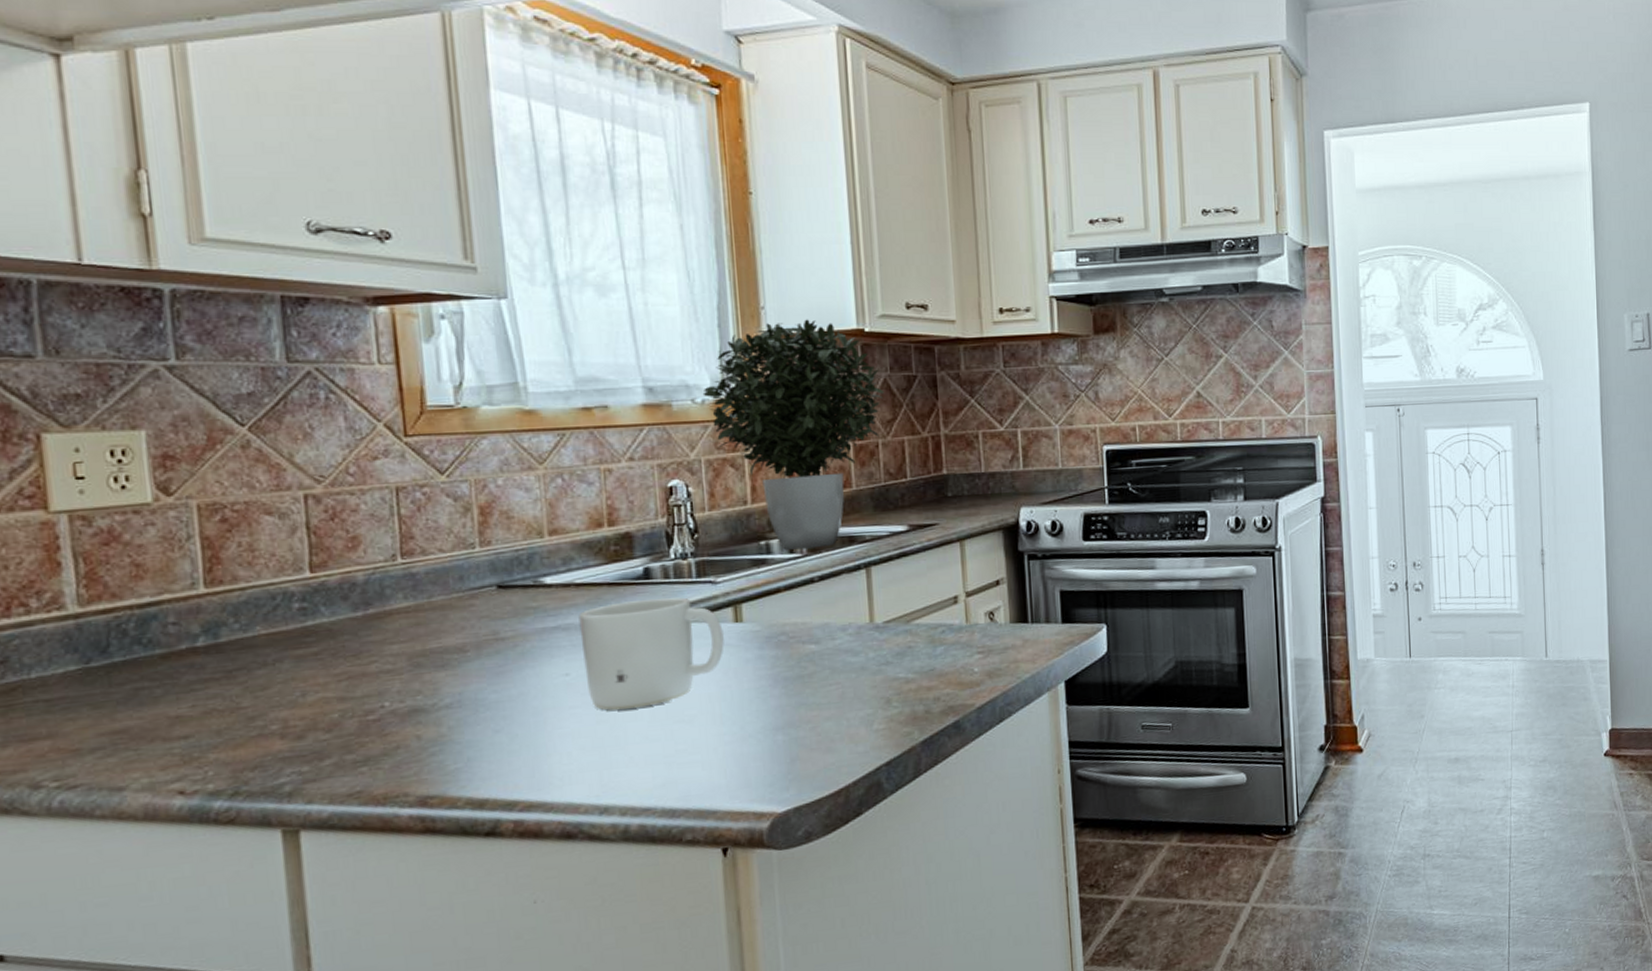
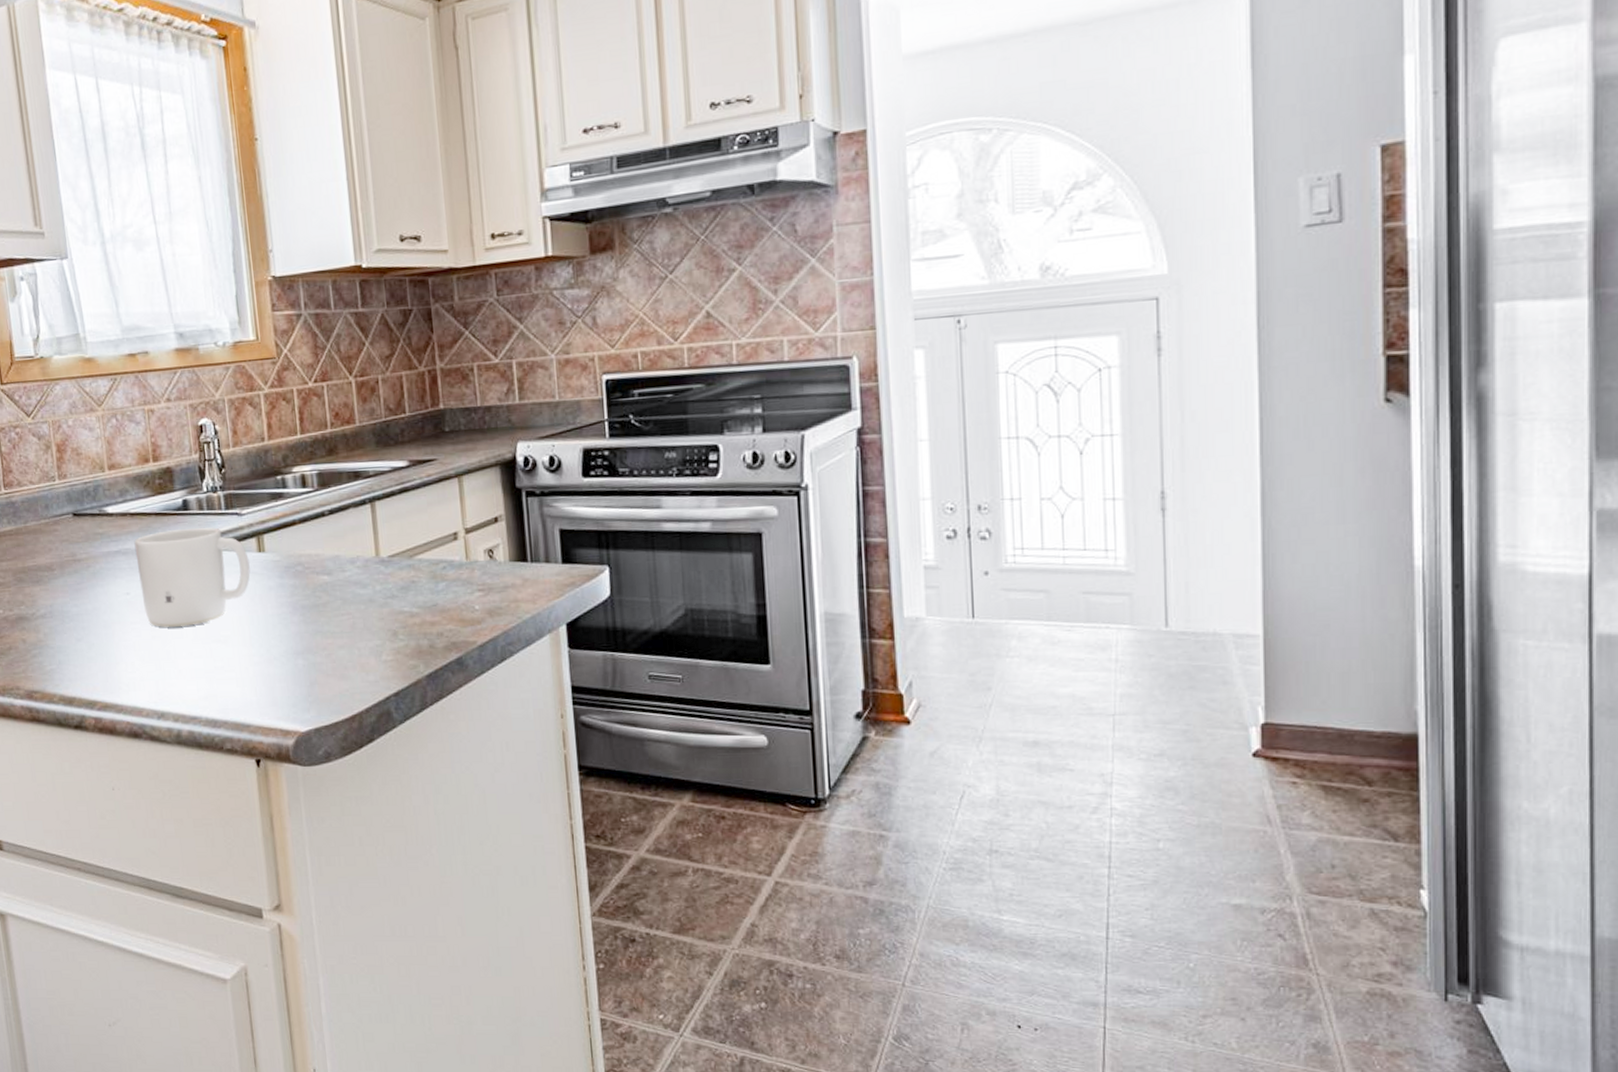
potted plant: present [702,319,884,550] -> none [223,259,382,485]

